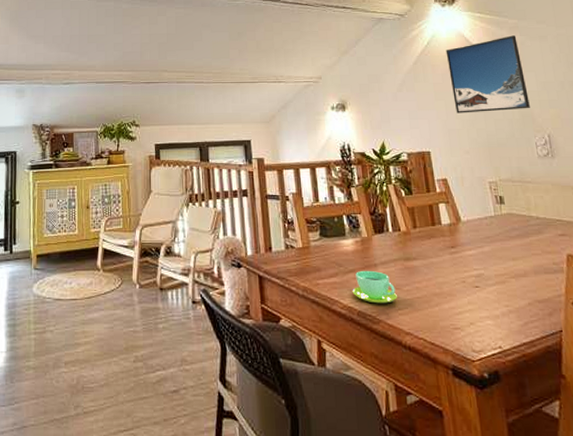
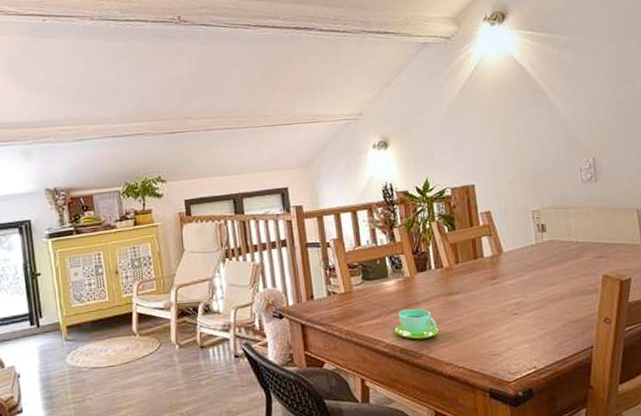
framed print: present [445,35,530,113] -> none [493,53,577,143]

